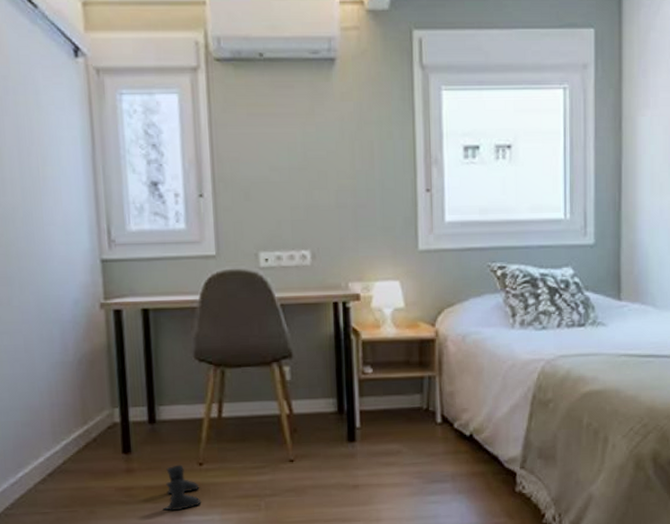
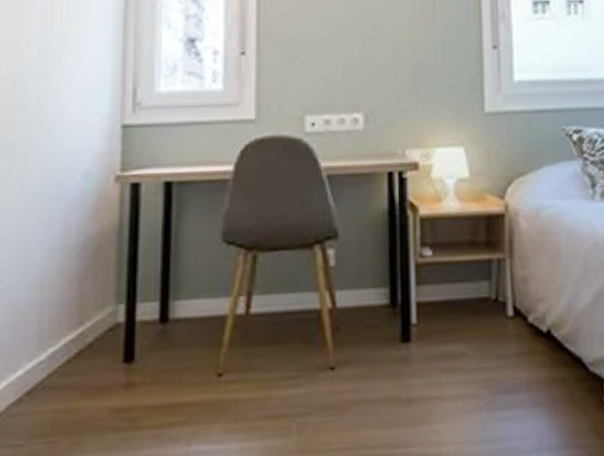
boots: present [163,464,201,511] -> none [167,376,216,439]

